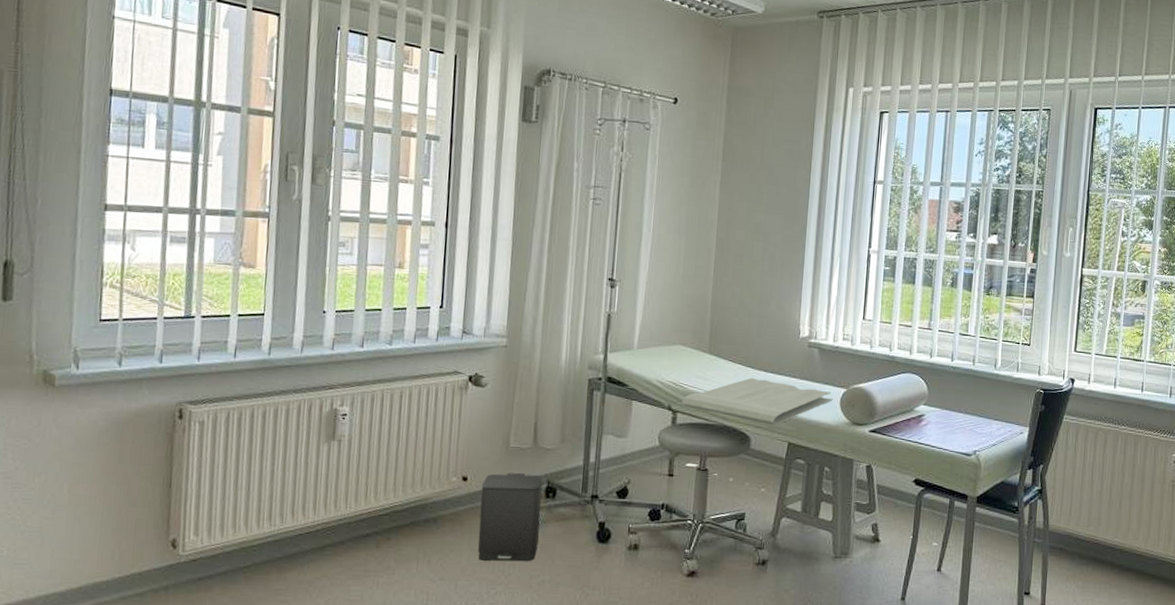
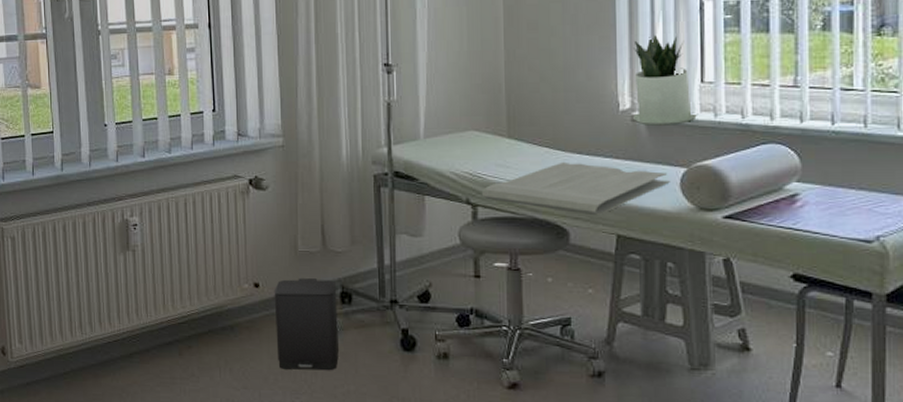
planter: none [810,276,859,354] -> present [633,34,698,127]

